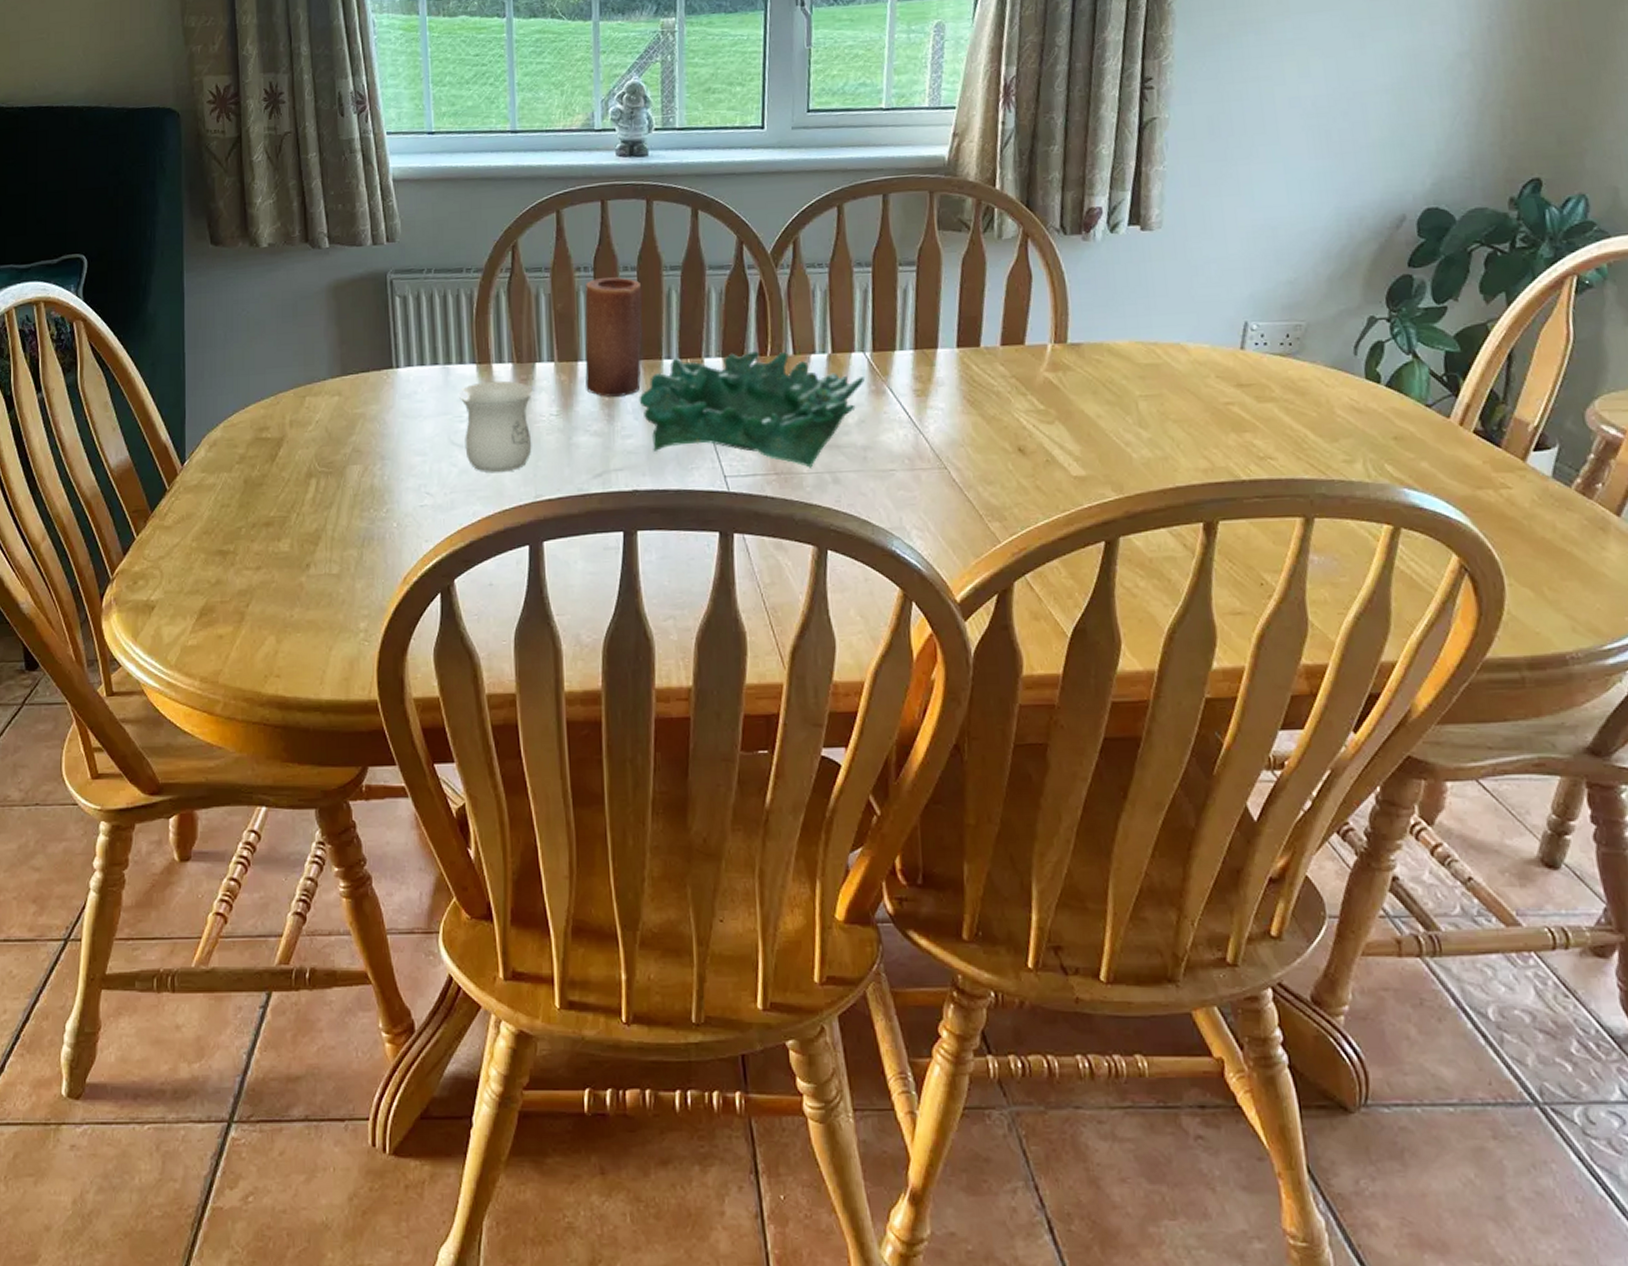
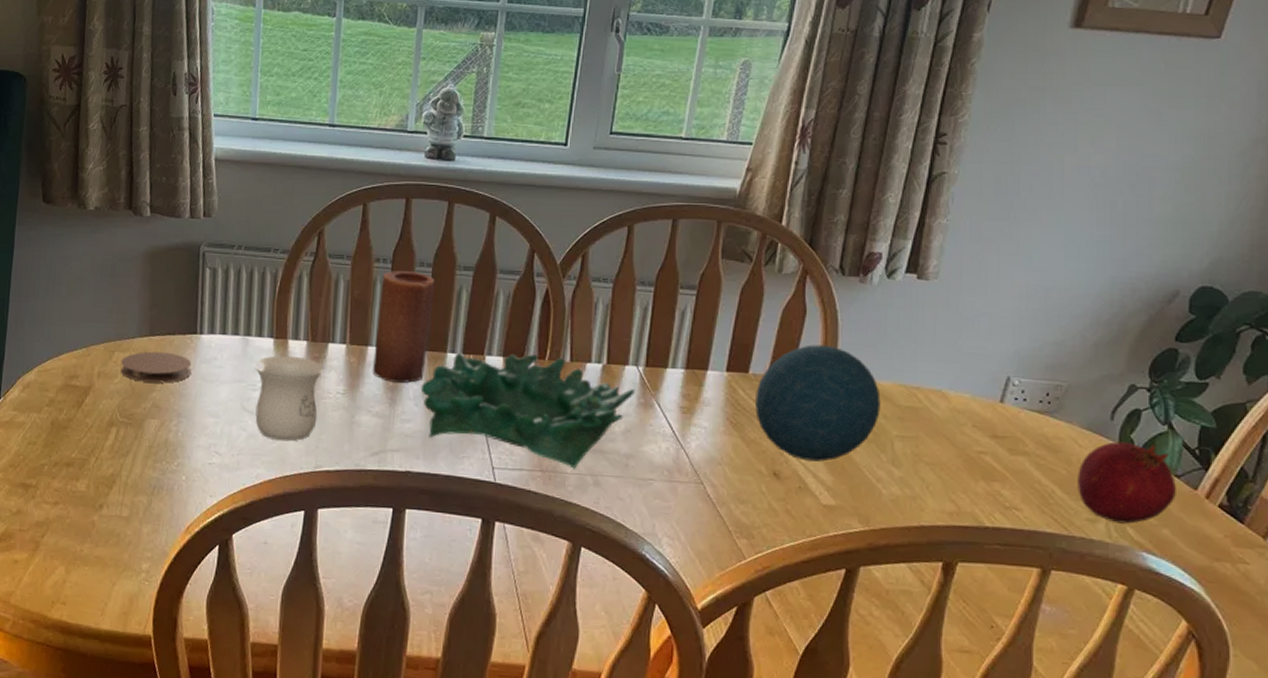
coaster: none [314,391,391,426] -> present [120,351,192,383]
decorative orb: none [990,309,1121,432] -> present [755,344,881,462]
fruit: none [1328,375,1430,462] -> present [1078,442,1176,524]

